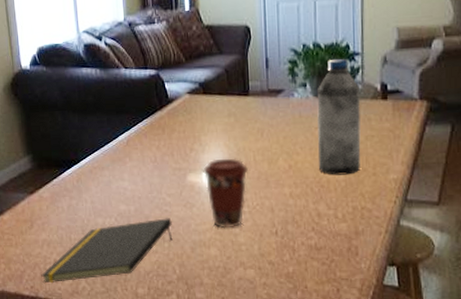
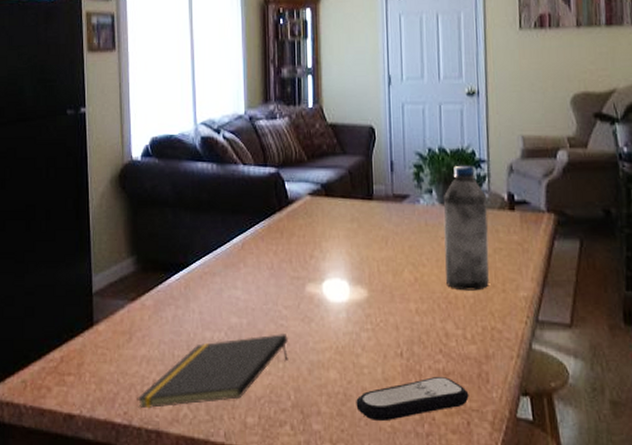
coffee cup: present [203,158,249,229] -> none [323,267,373,348]
remote control: none [235,250,339,290] -> present [356,376,469,422]

